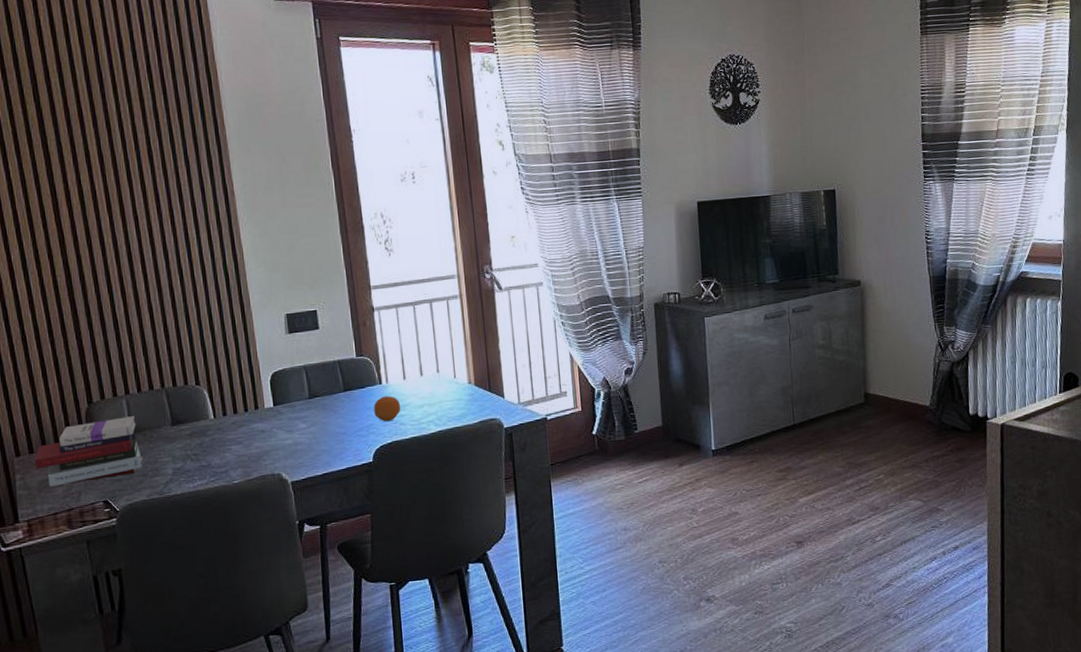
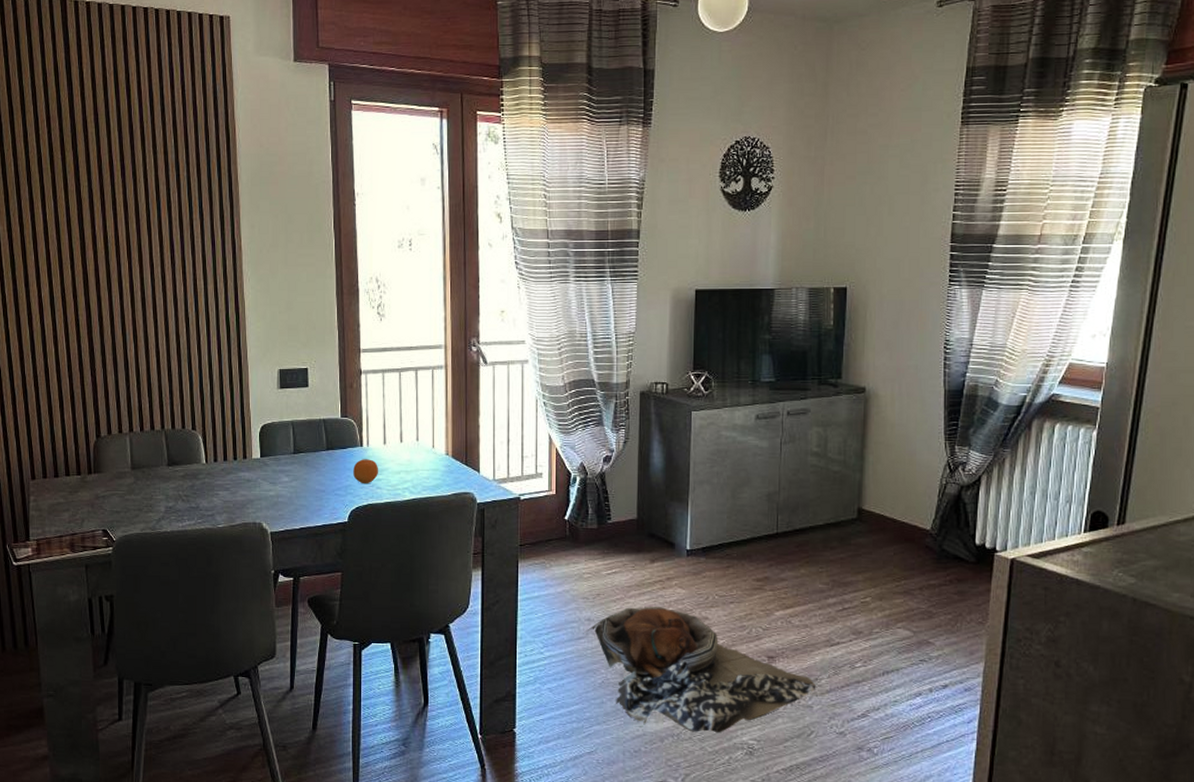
books: present [34,416,143,487] -> none [46,453,140,511]
dog bed: none [623,508,843,624] -> present [585,607,816,733]

